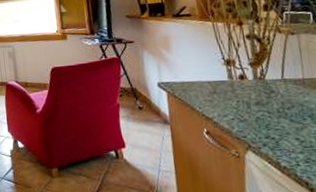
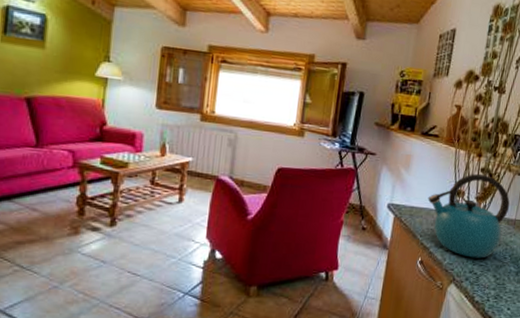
kettle: none [196,40,293,123] -> present [427,173,510,258]

